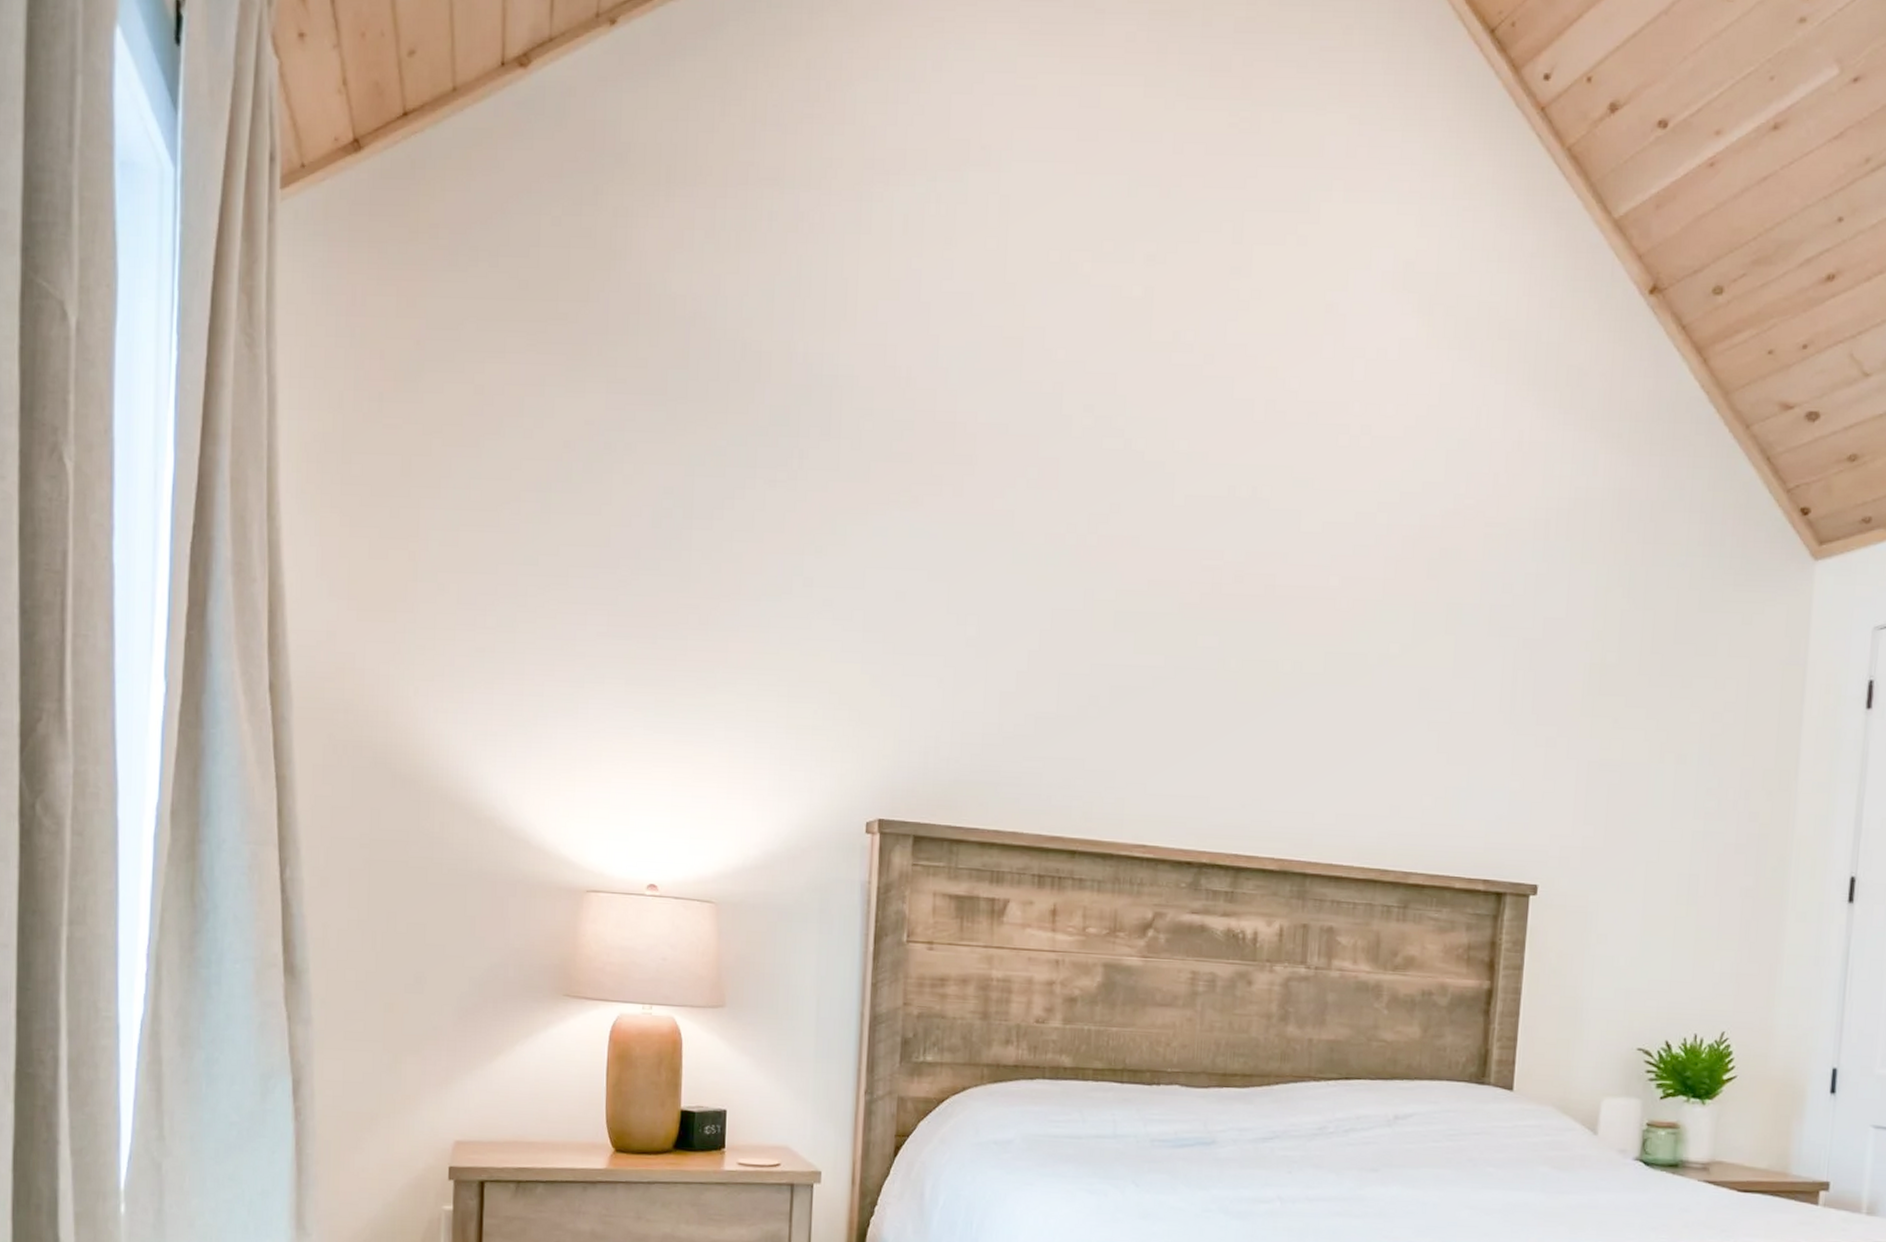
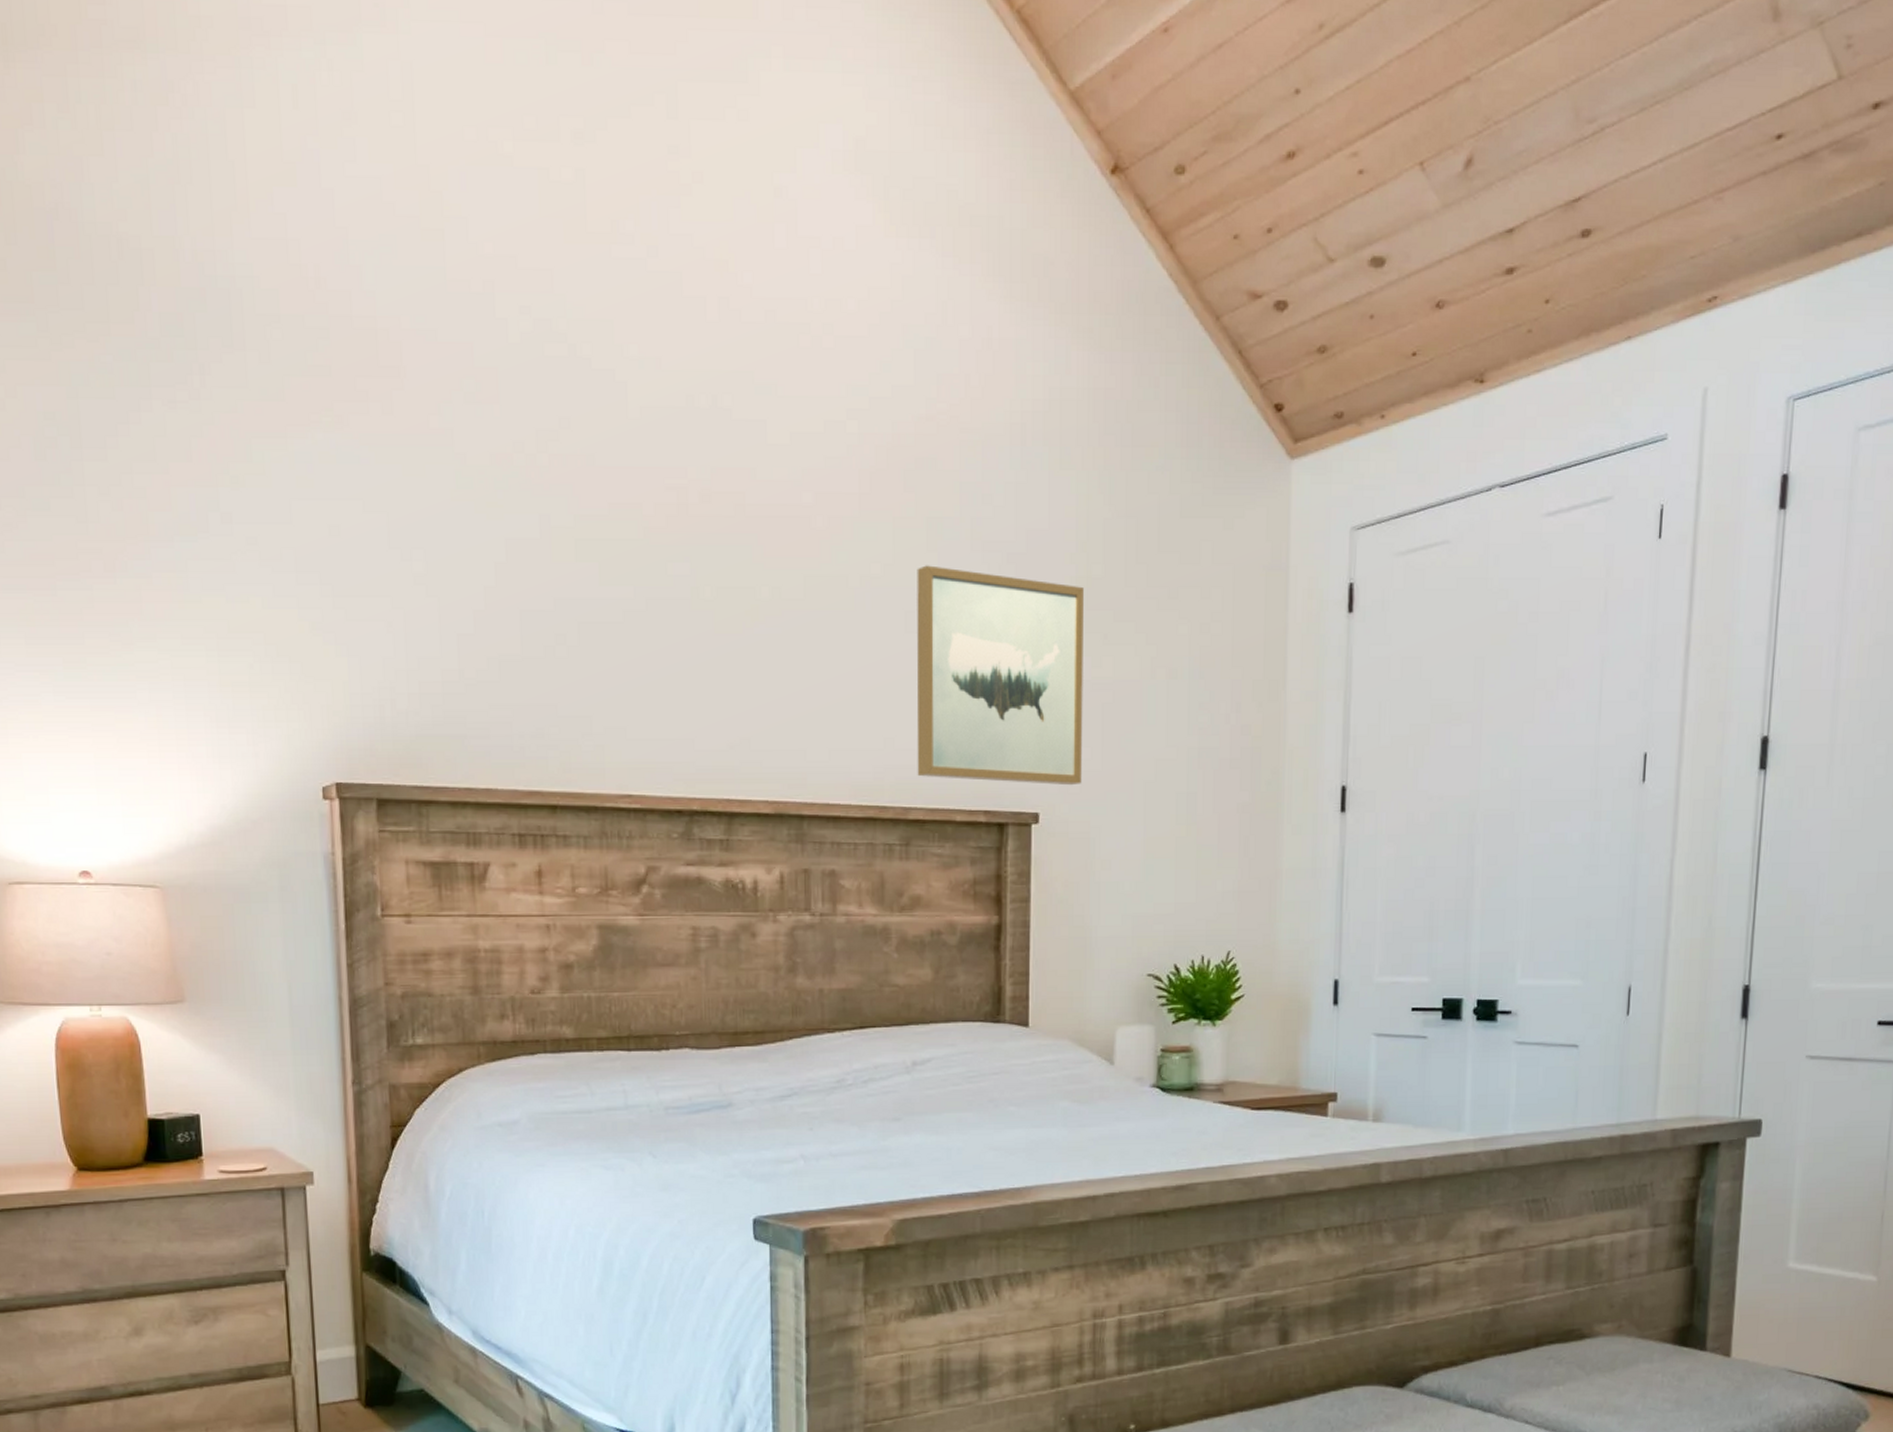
wall art: none [1420,647,1597,861] -> present [916,565,1084,786]

